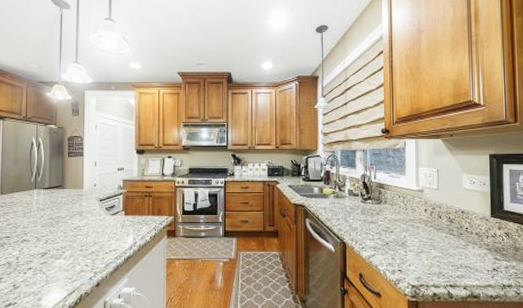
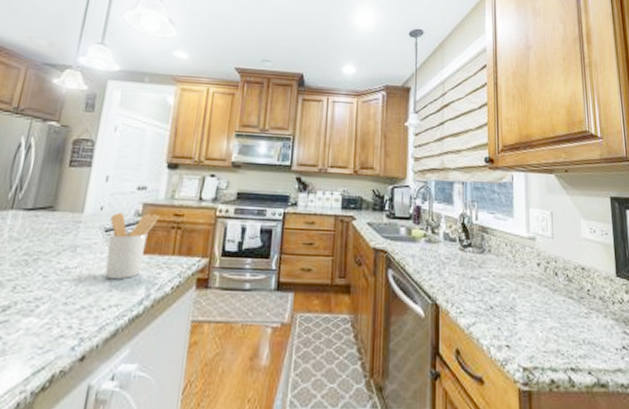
utensil holder: none [102,187,136,233] -> present [104,213,160,280]

